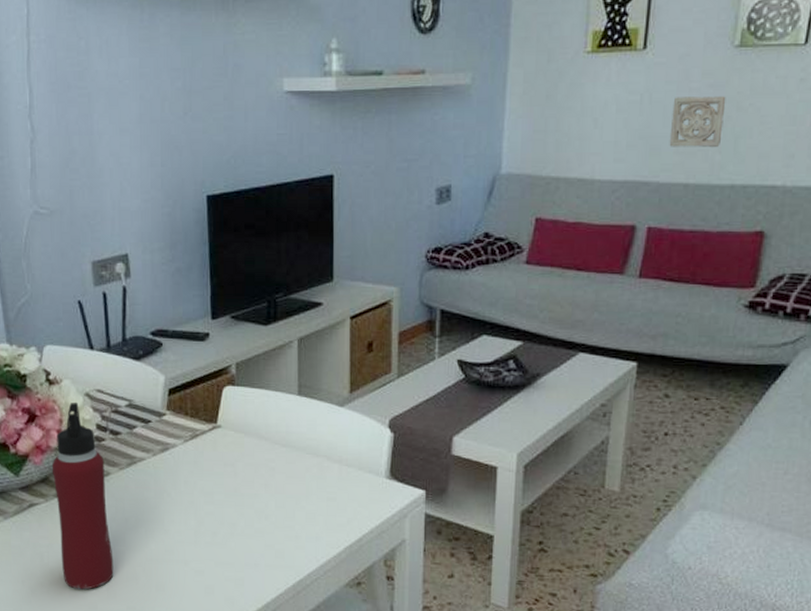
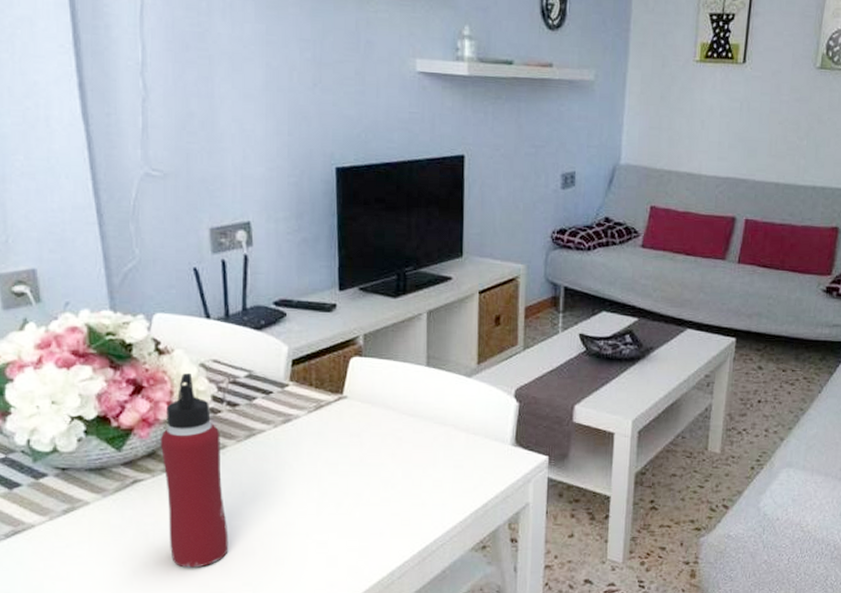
wall ornament: present [669,96,726,148] -> none [763,107,810,154]

